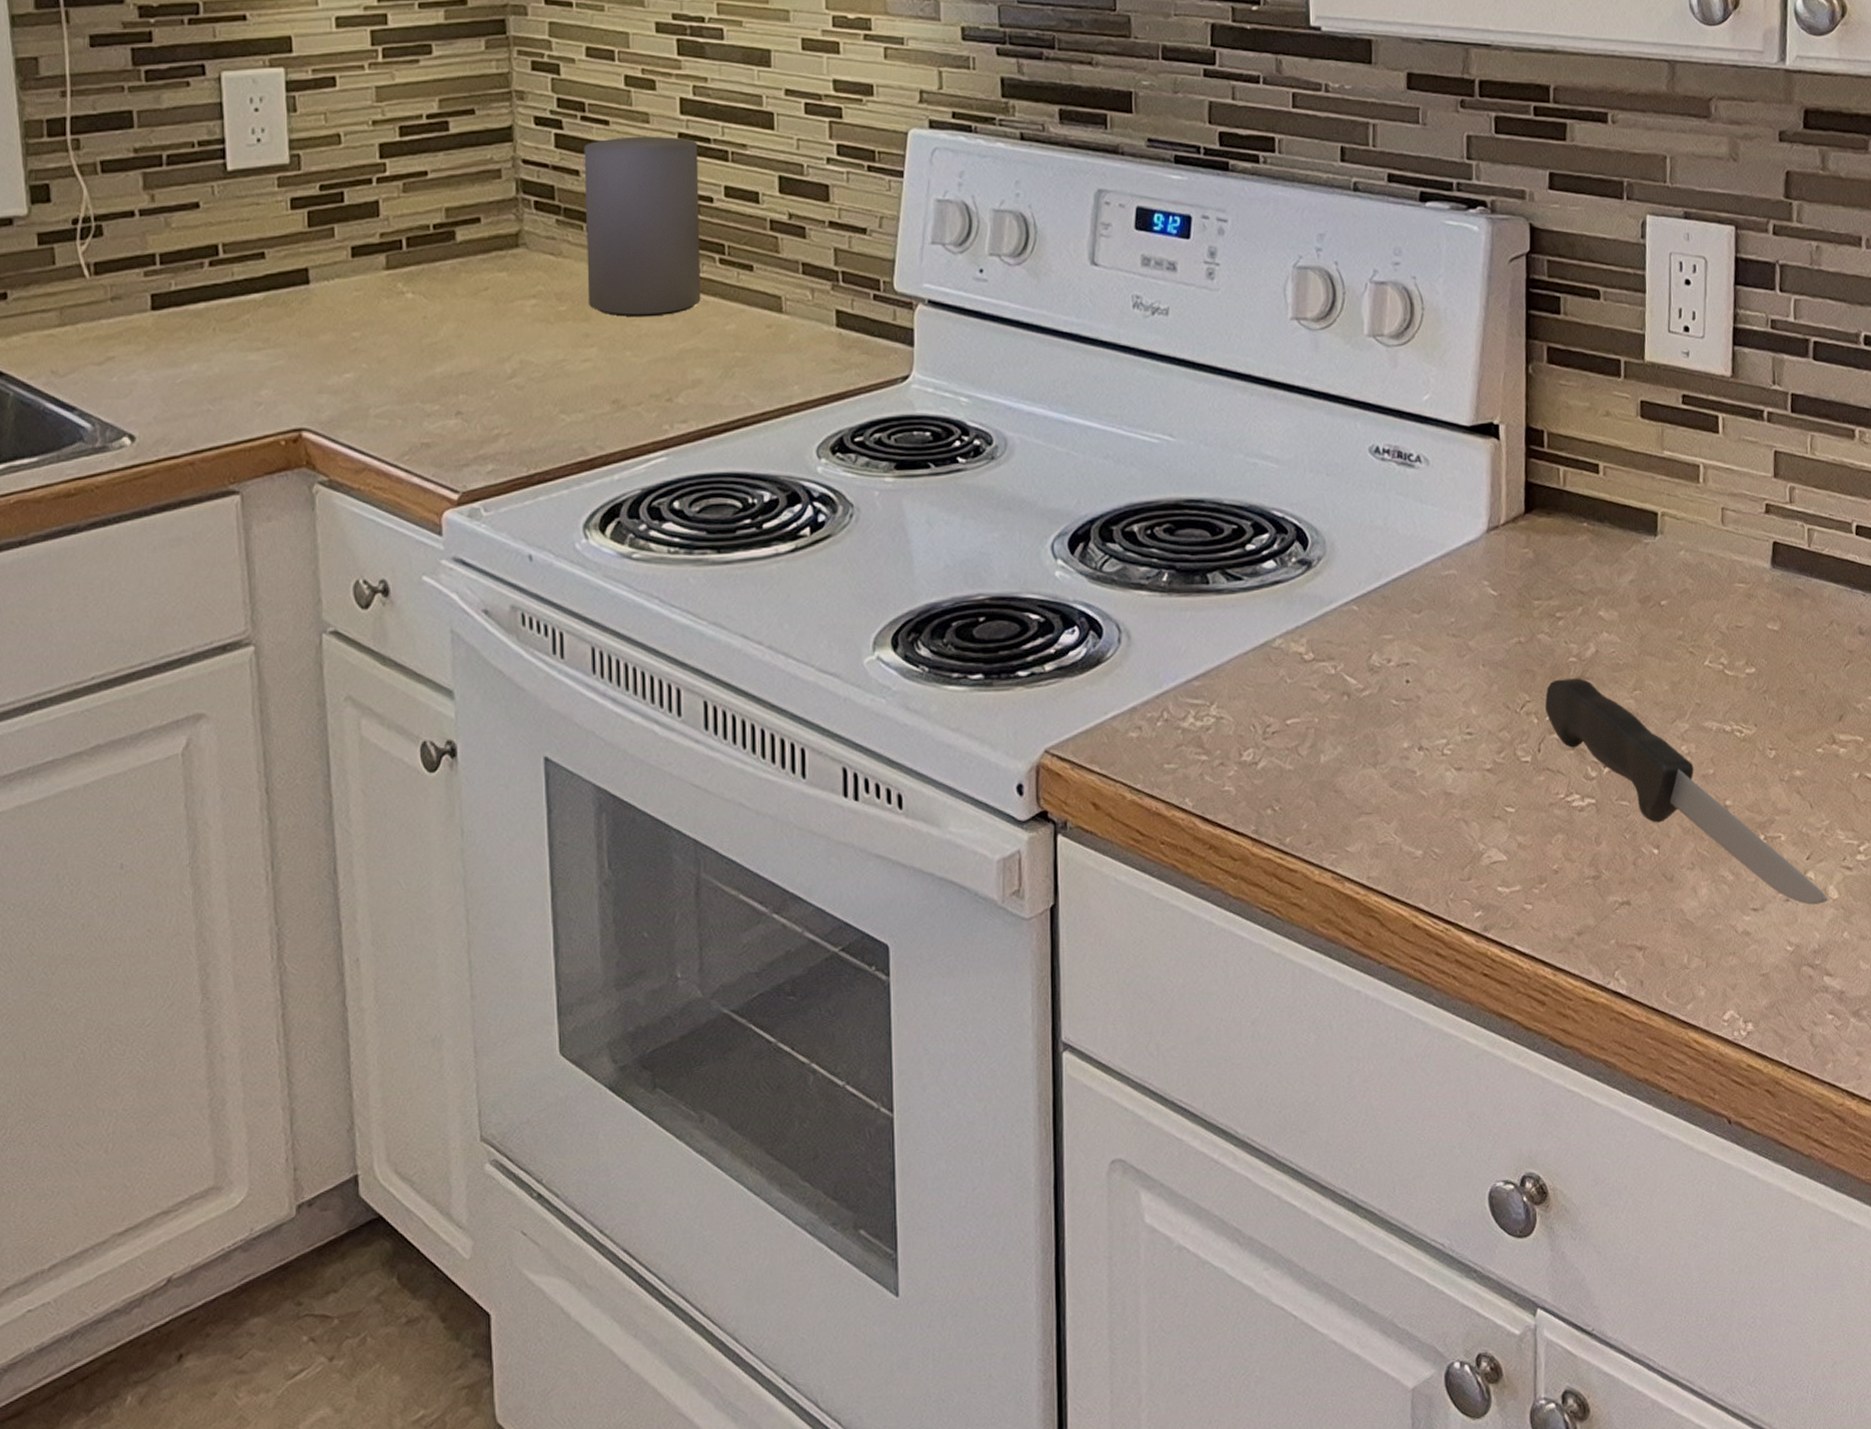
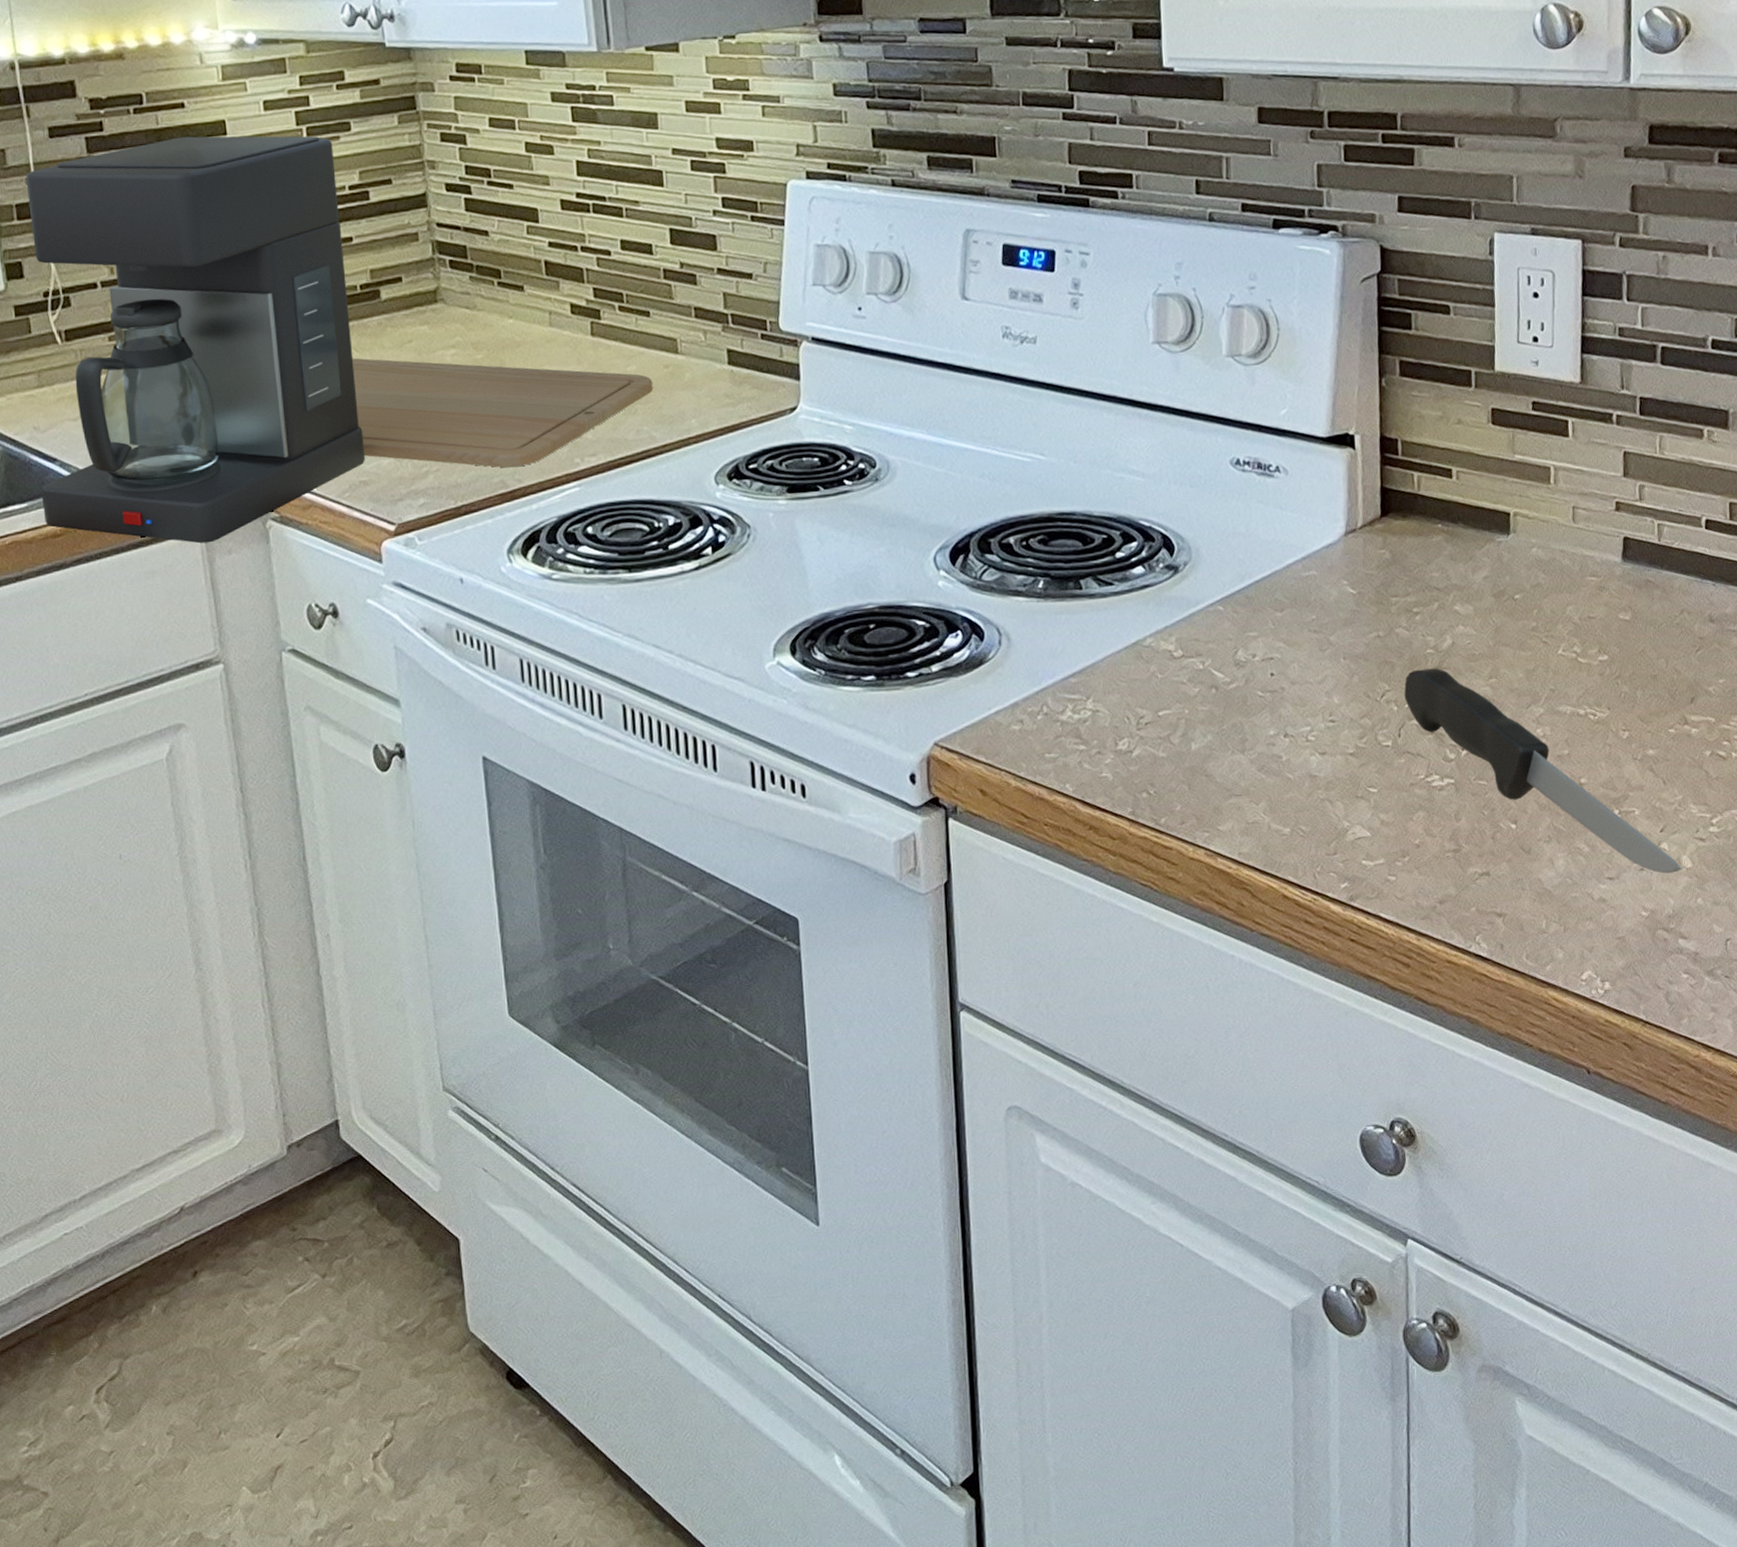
coffee maker: none [55,52,428,509] -> present [25,136,365,544]
chopping board: none [420,305,753,433] -> present [352,358,653,468]
canister: present [584,136,701,317] -> none [491,197,604,362]

